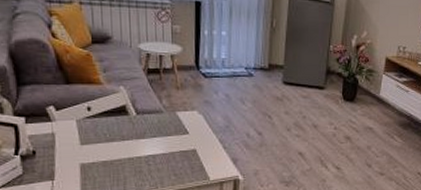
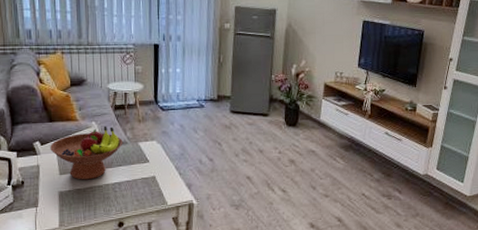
fruit bowl: none [68,91,158,151] -> present [50,125,123,180]

